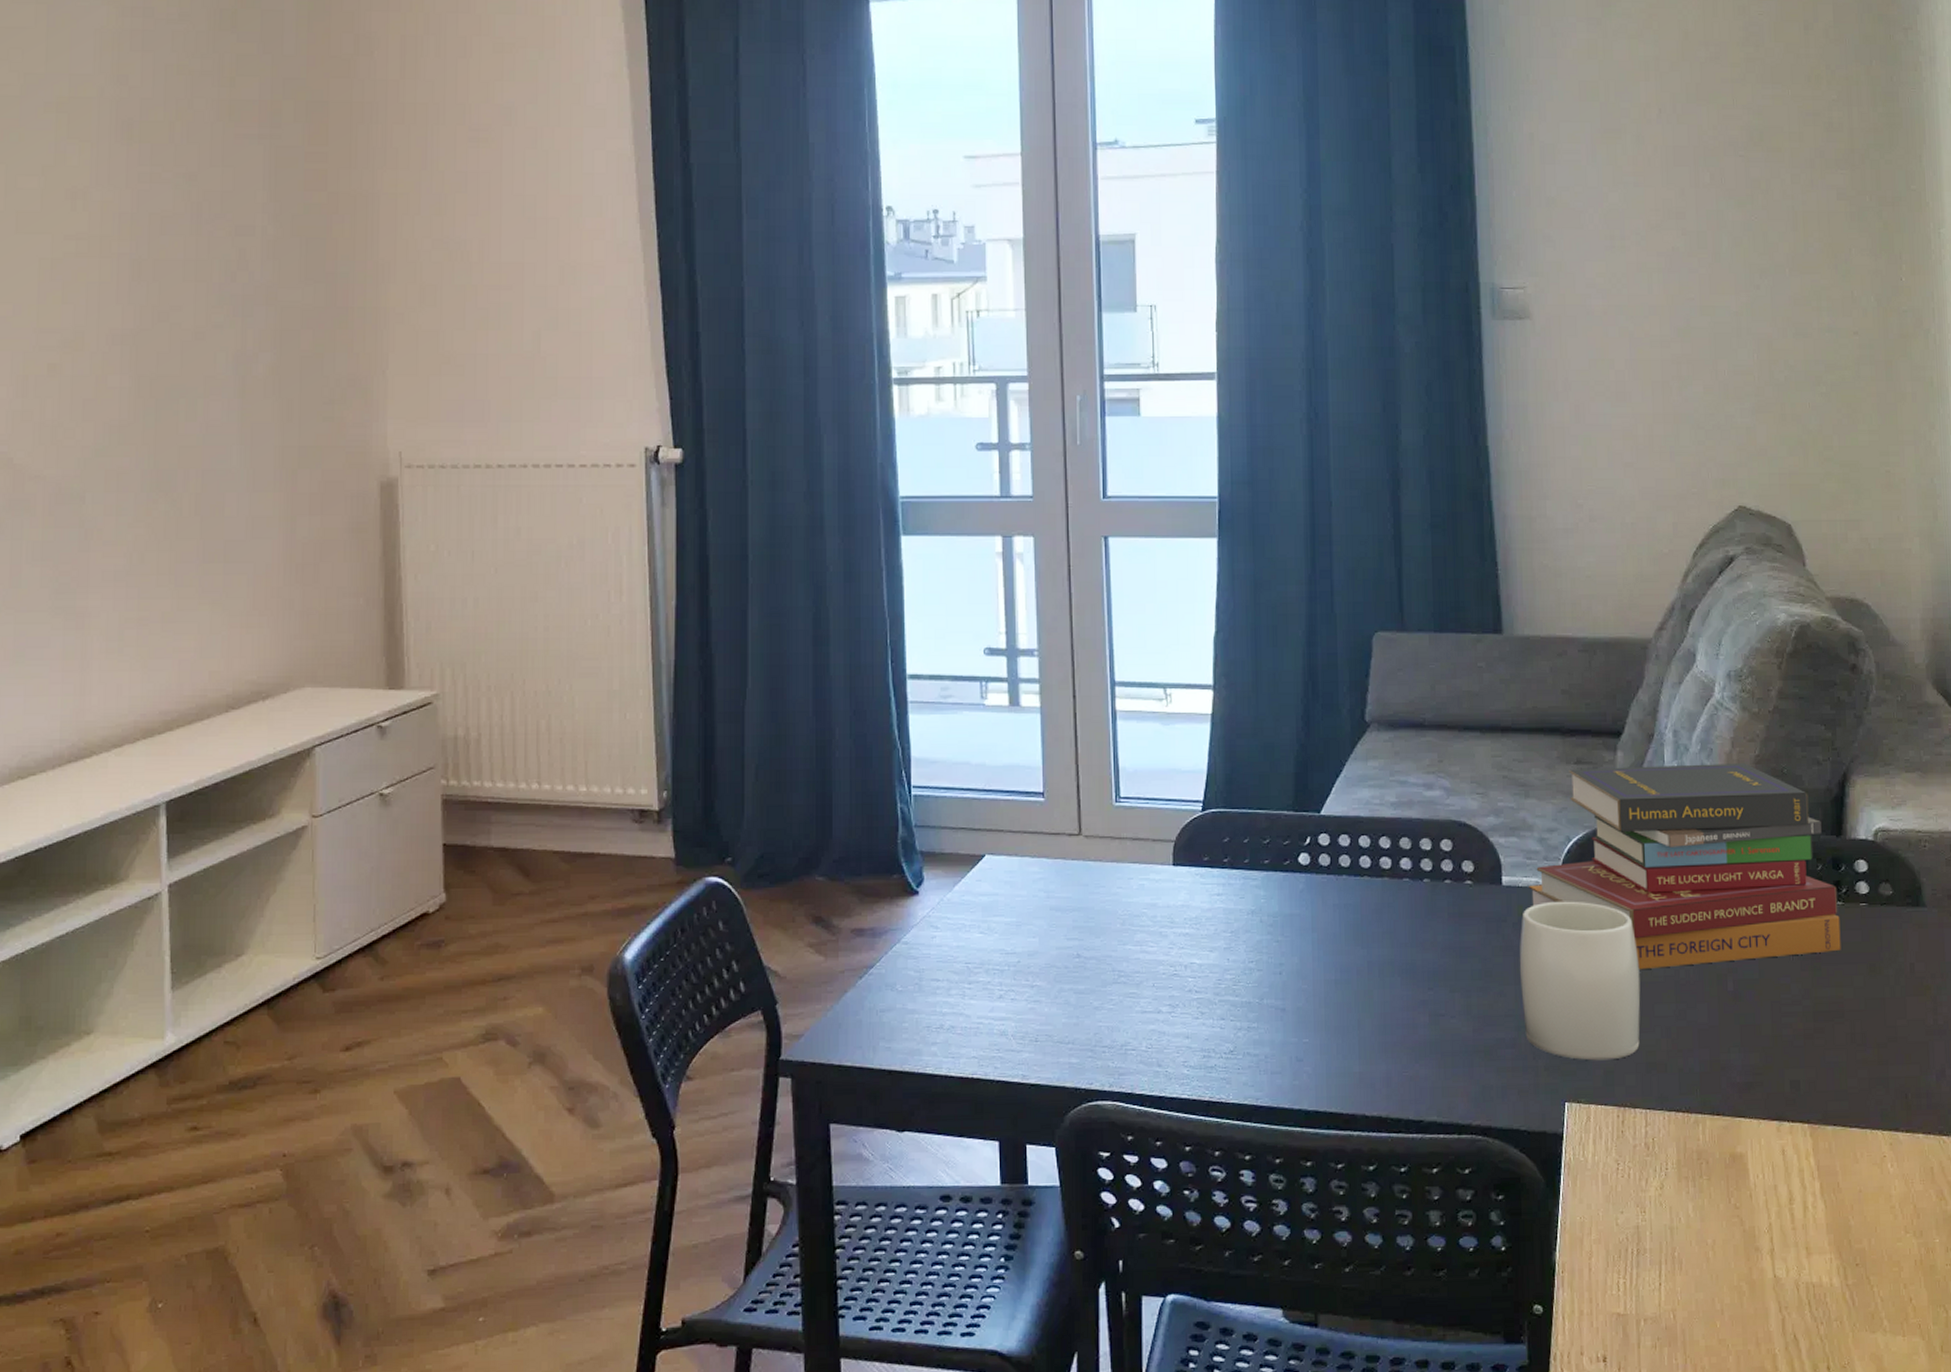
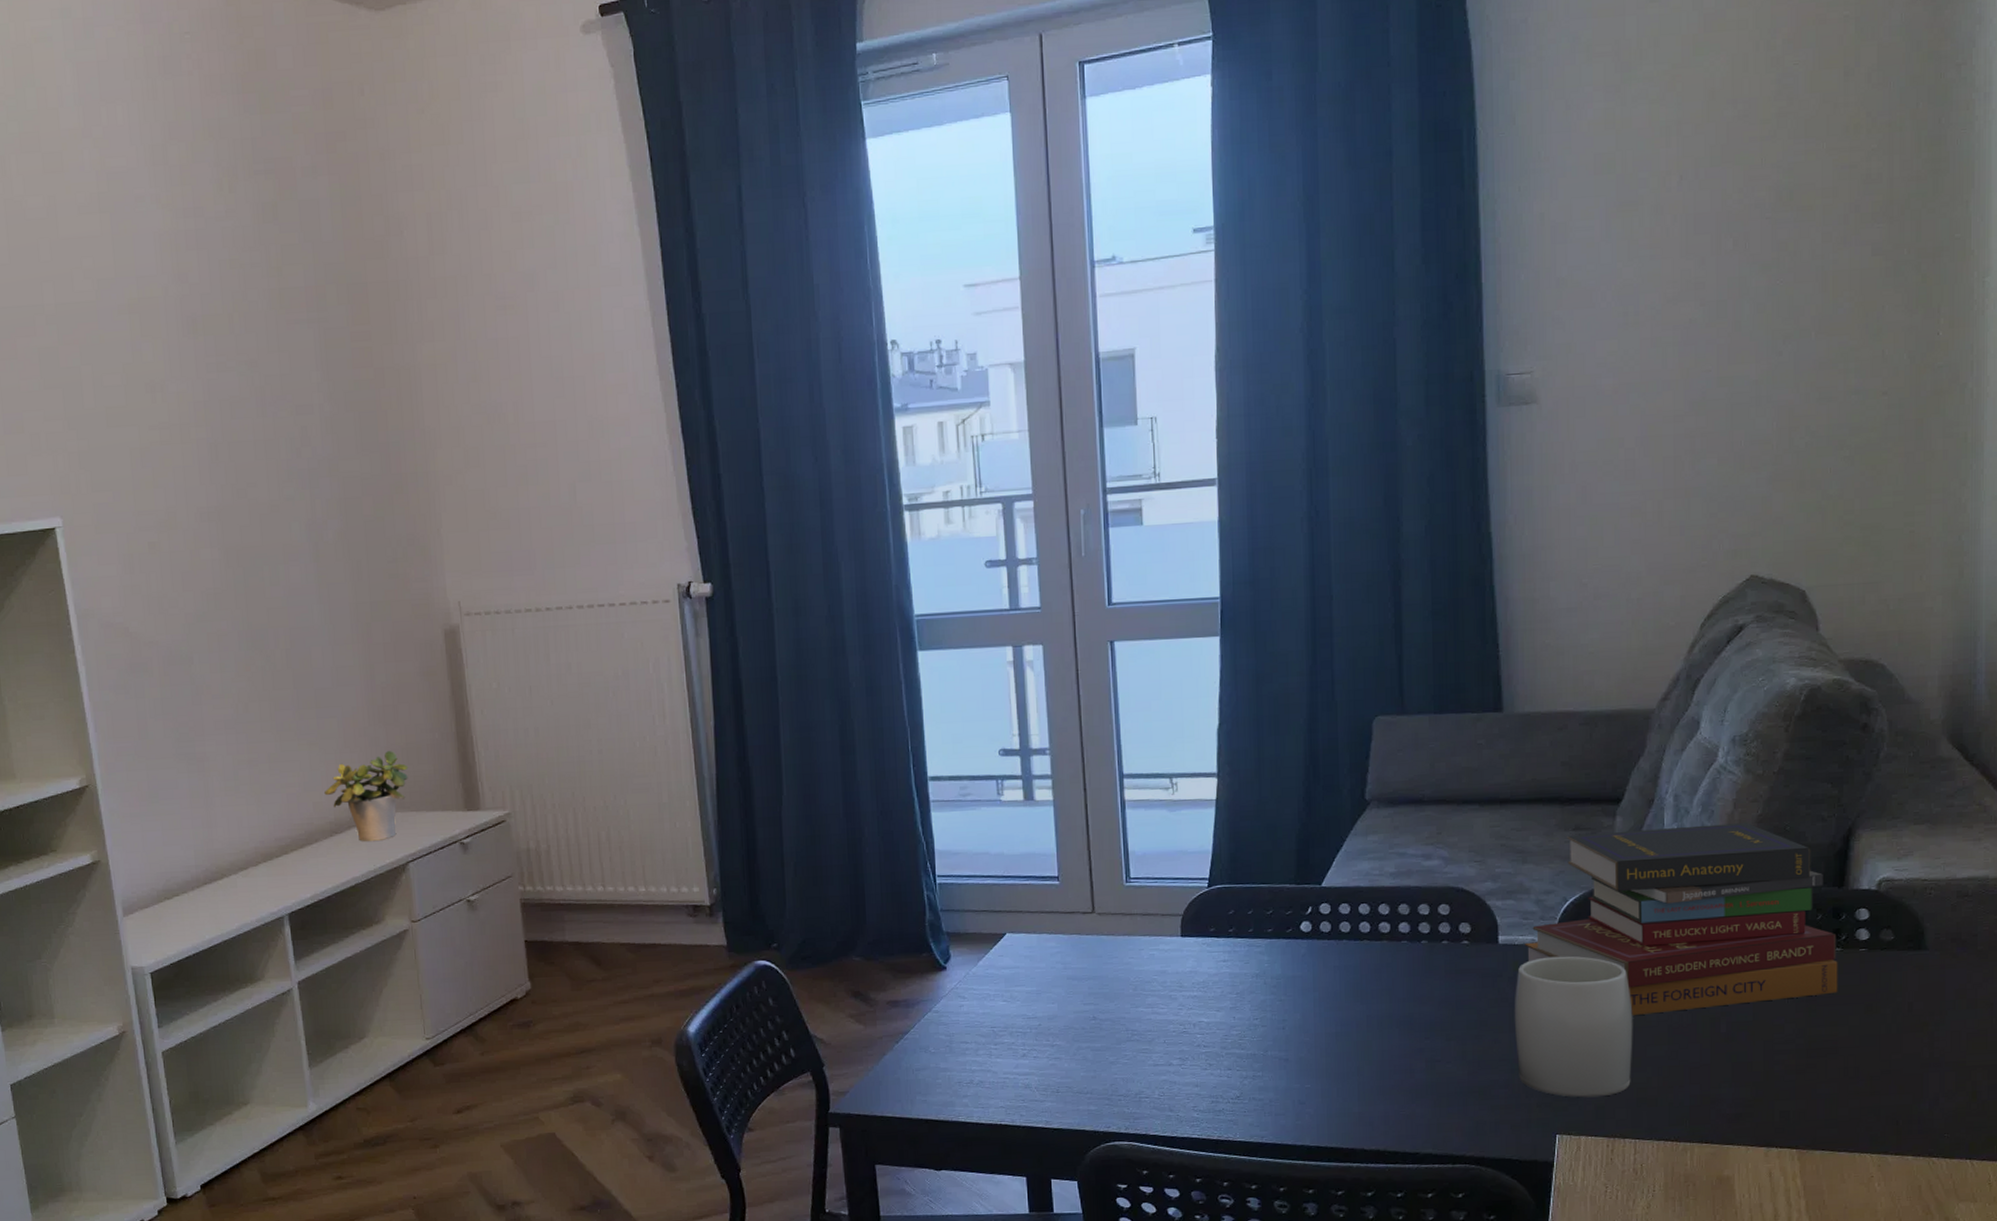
potted plant: none [224,616,325,721] -> present [324,751,409,842]

